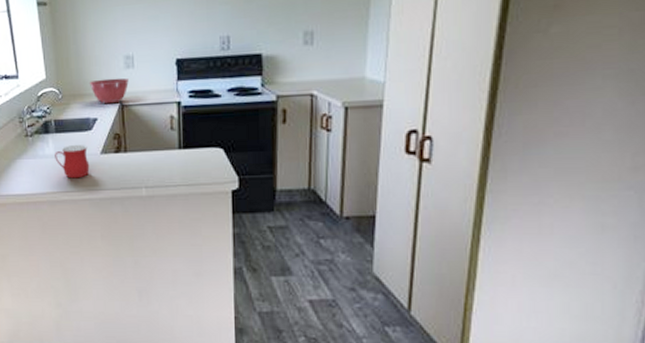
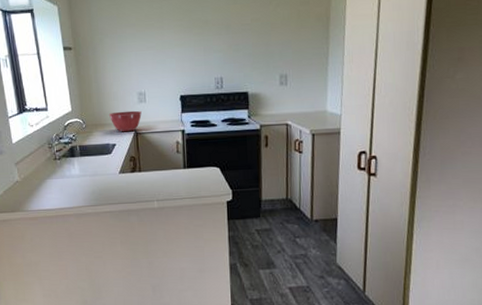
mug: present [55,145,90,179] -> none [80,166,110,195]

